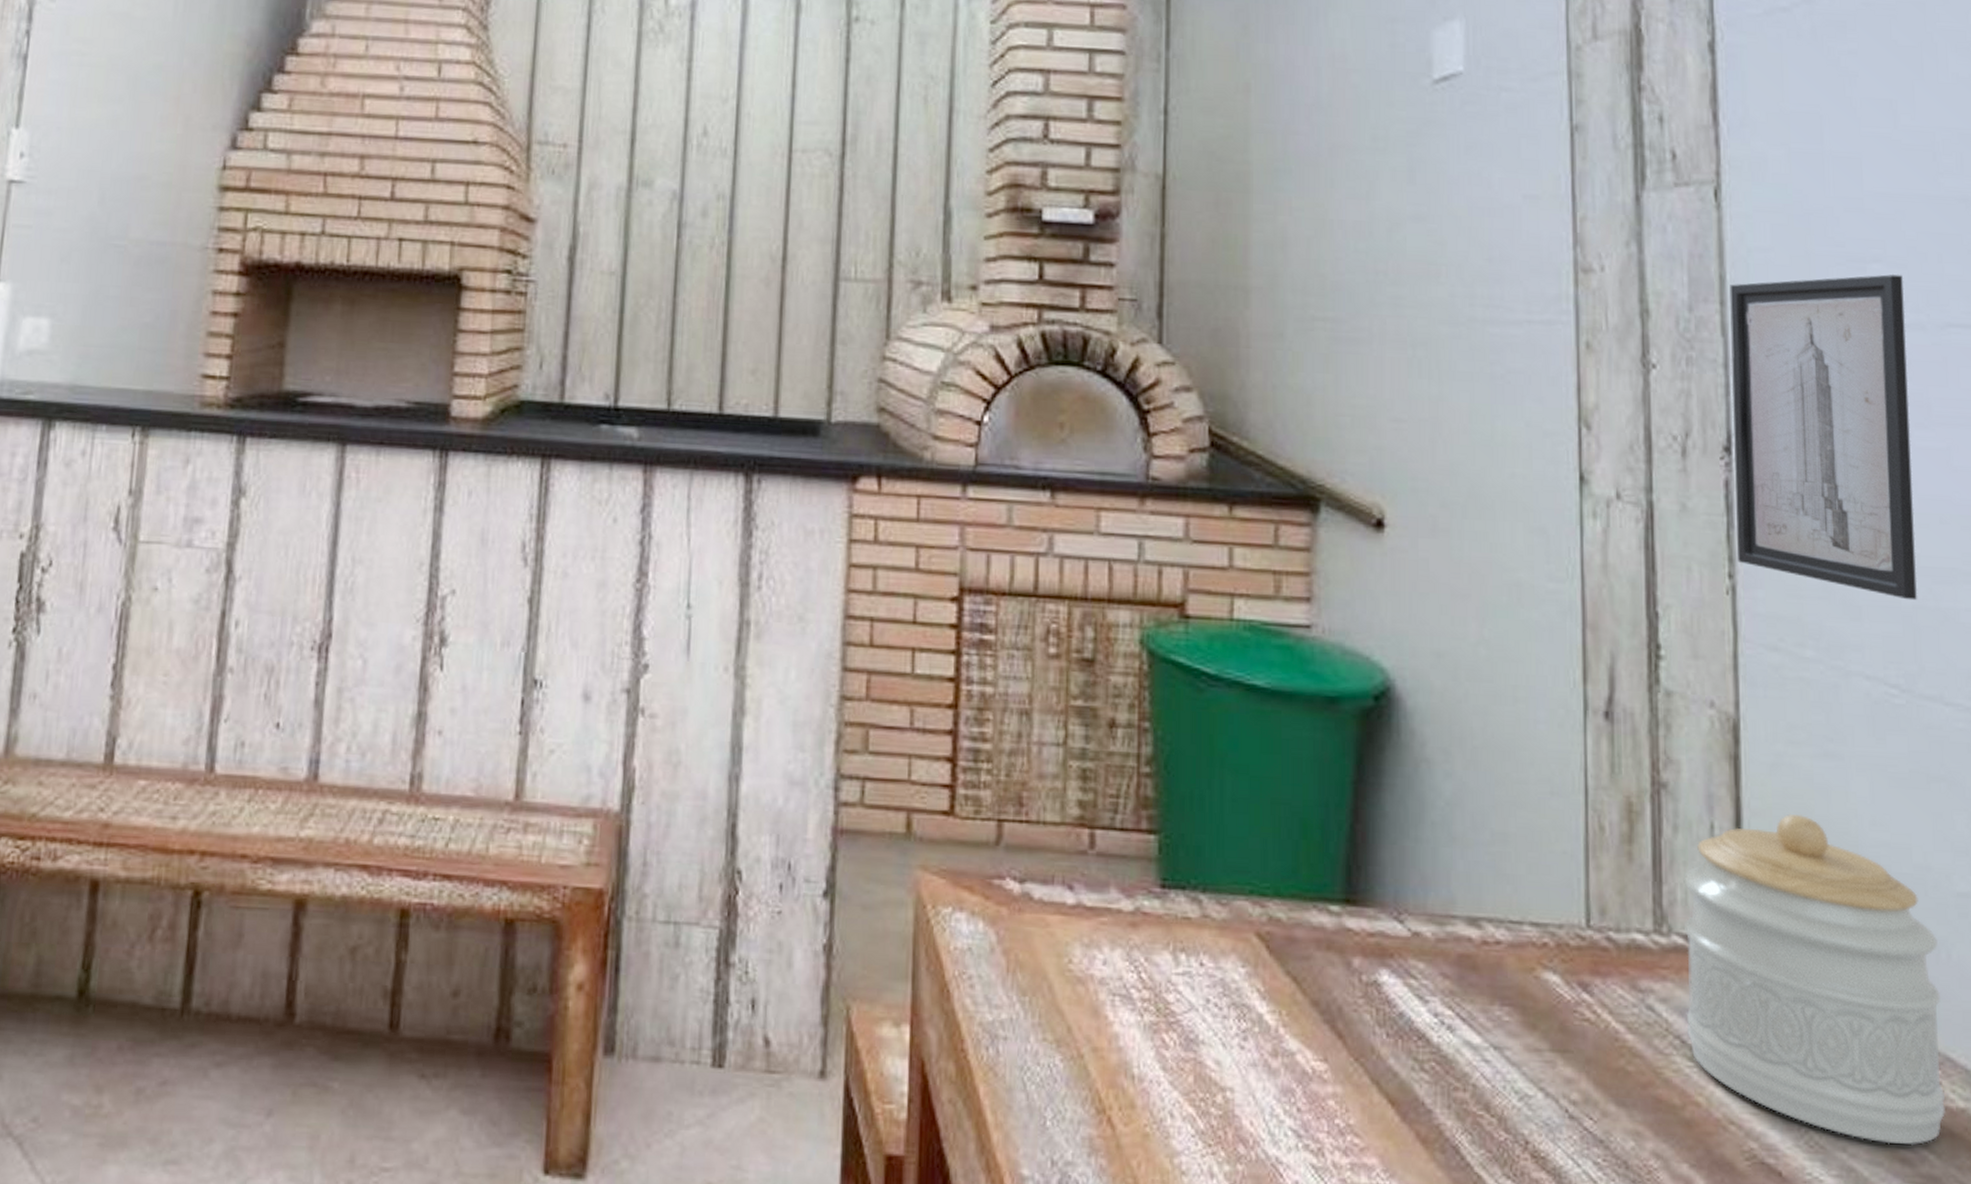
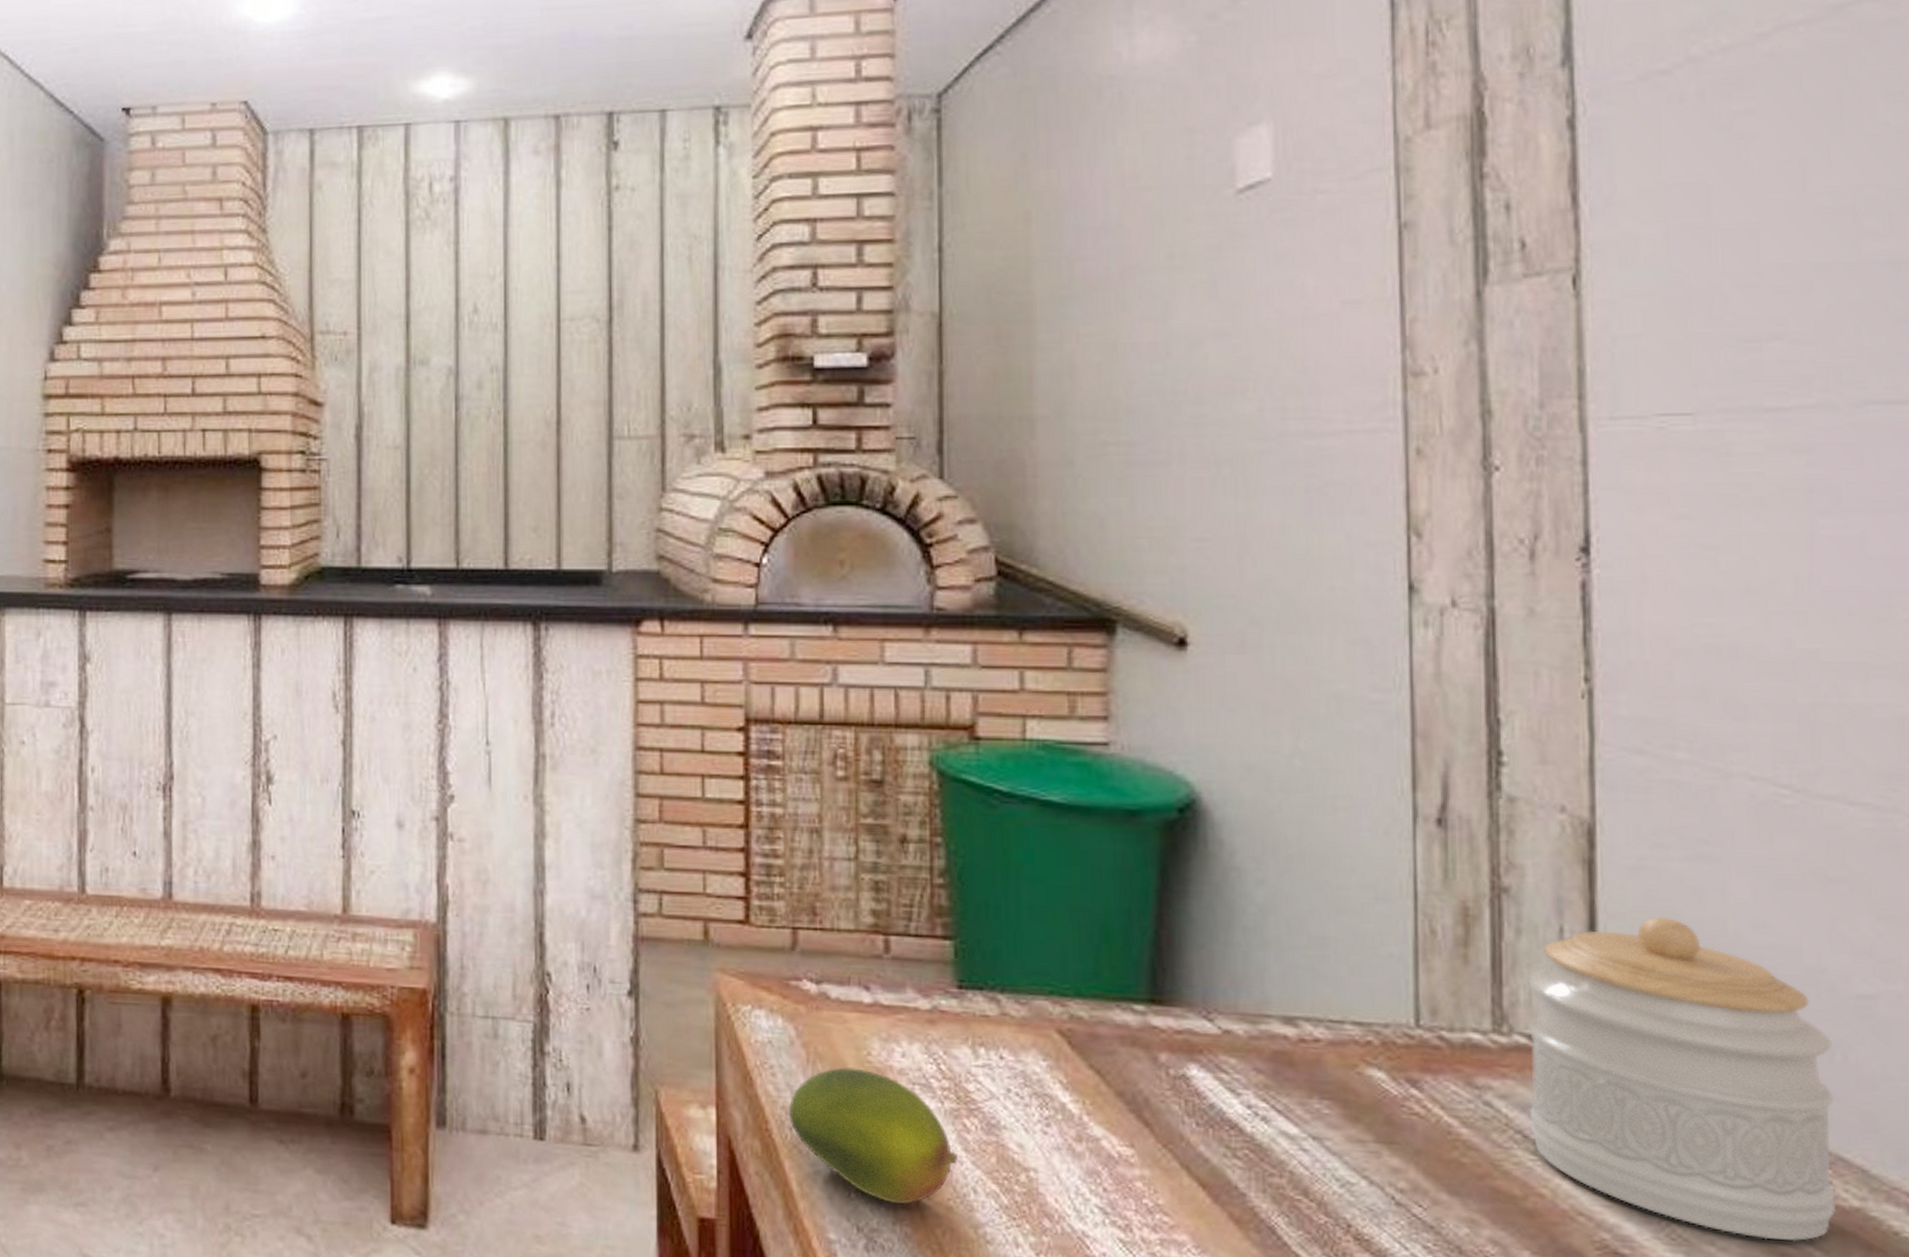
fruit: none [985,977,1155,1133] -> present [788,1067,958,1205]
wall art: present [1729,274,1917,601] -> none [1590,352,1817,698]

